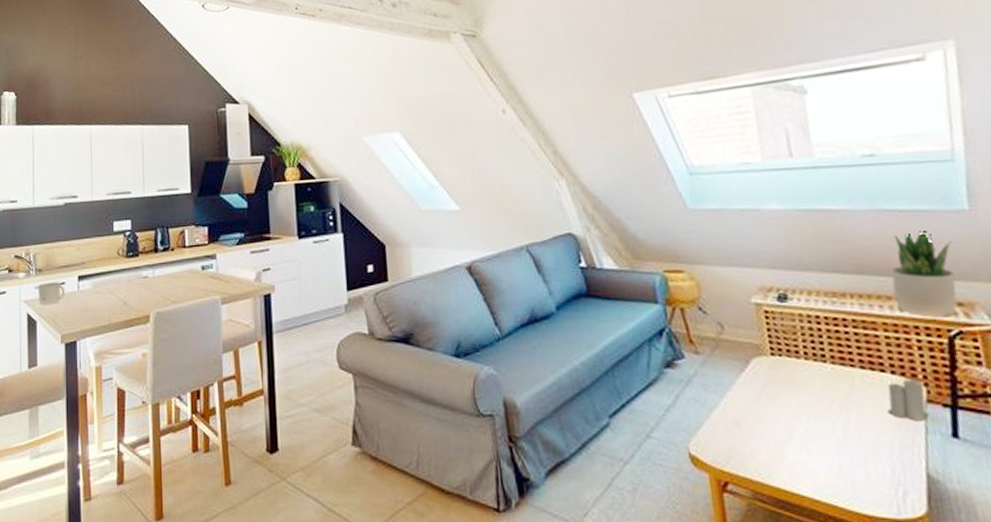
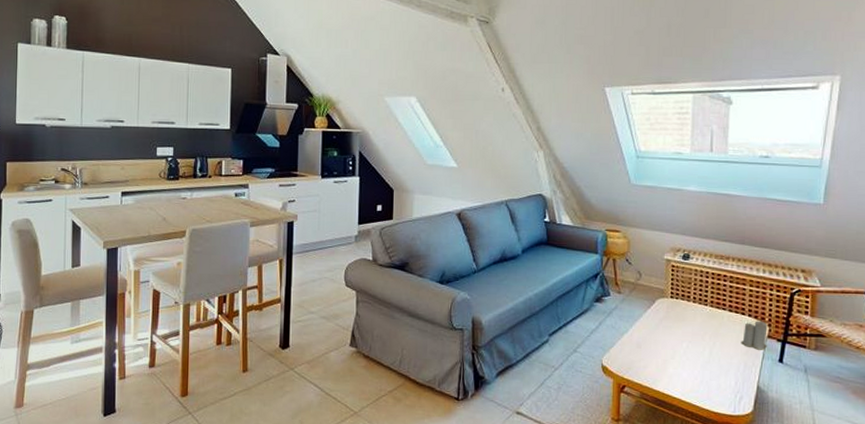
mug: present [38,282,65,306] -> none [83,195,109,215]
planter: present [891,231,957,318] -> none [761,216,807,279]

